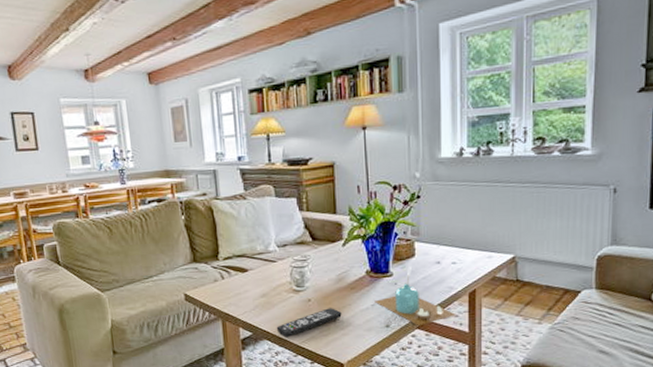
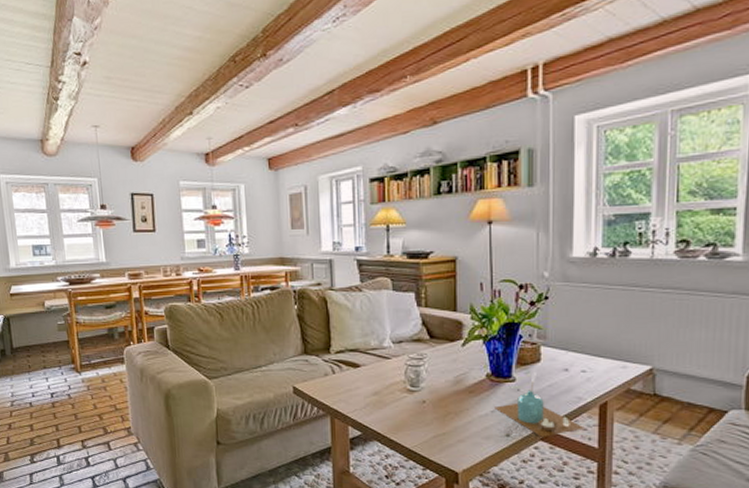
remote control: present [276,308,342,338] -> none [387,411,458,441]

